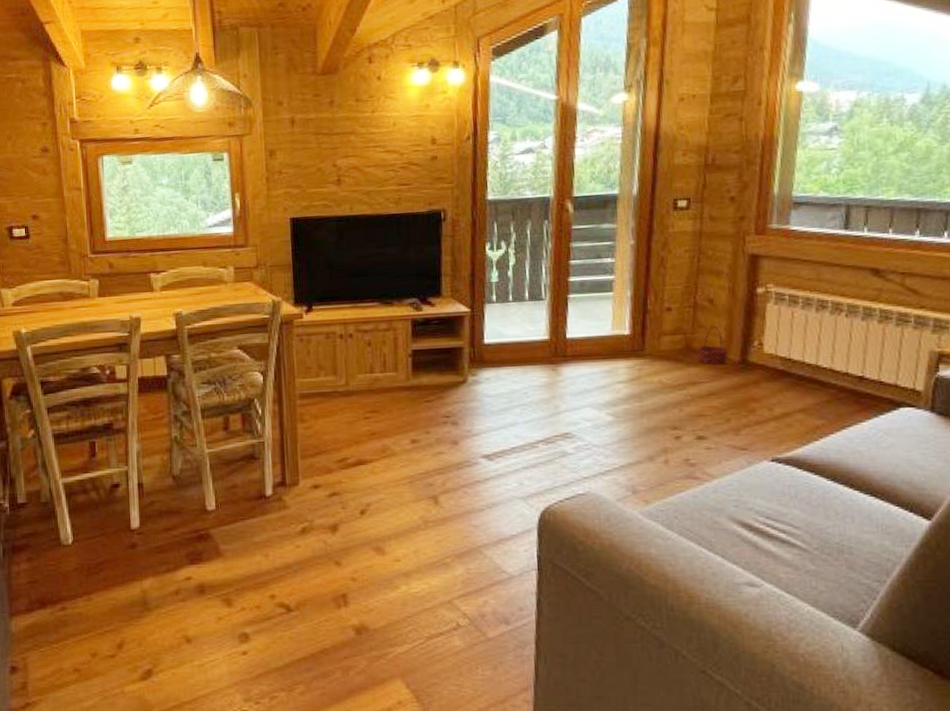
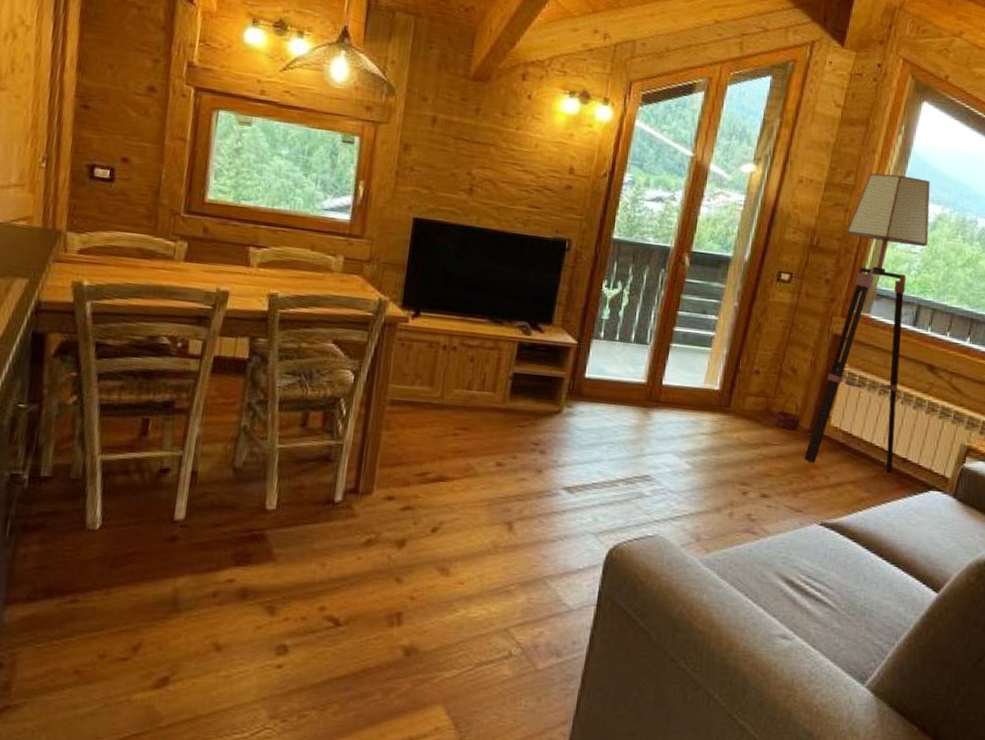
floor lamp: none [738,65,849,397] -> present [803,173,930,473]

